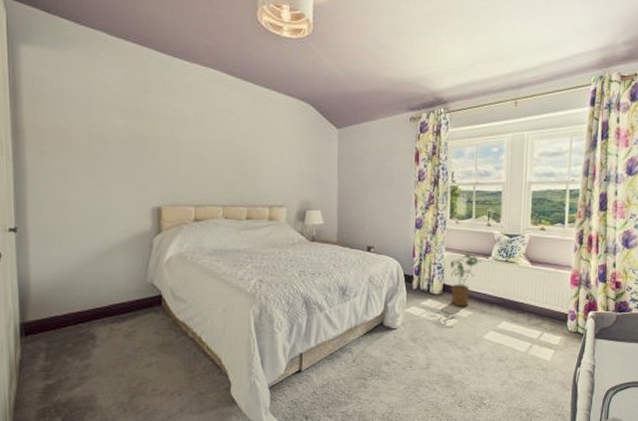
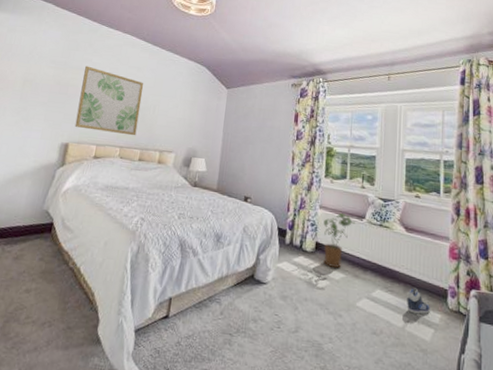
wall art: none [162,112,239,192] -> present [74,66,144,136]
sneaker: none [530,316,551,339] -> present [407,288,430,315]

